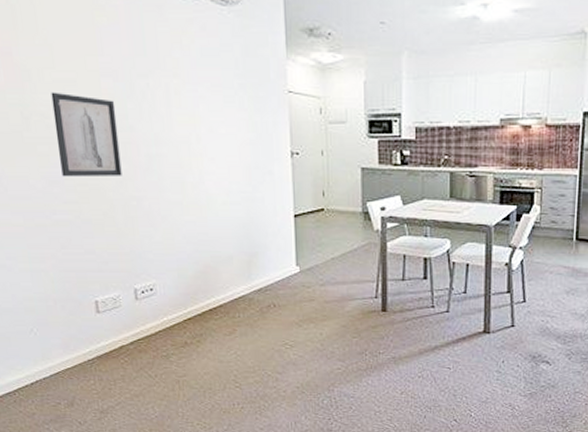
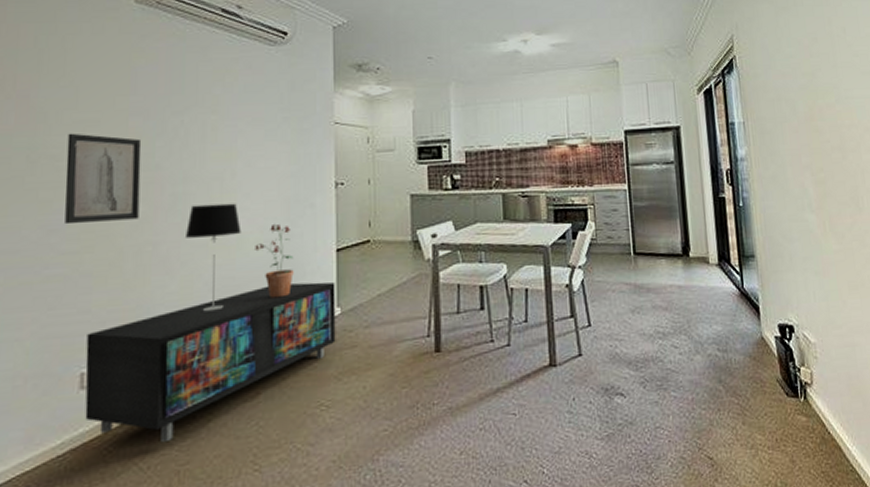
storage cabinet: none [95,243,296,359] -> present [85,282,336,443]
table lamp: none [162,166,210,261] -> present [184,203,241,312]
potted plant: none [223,187,258,254] -> present [255,223,294,299]

